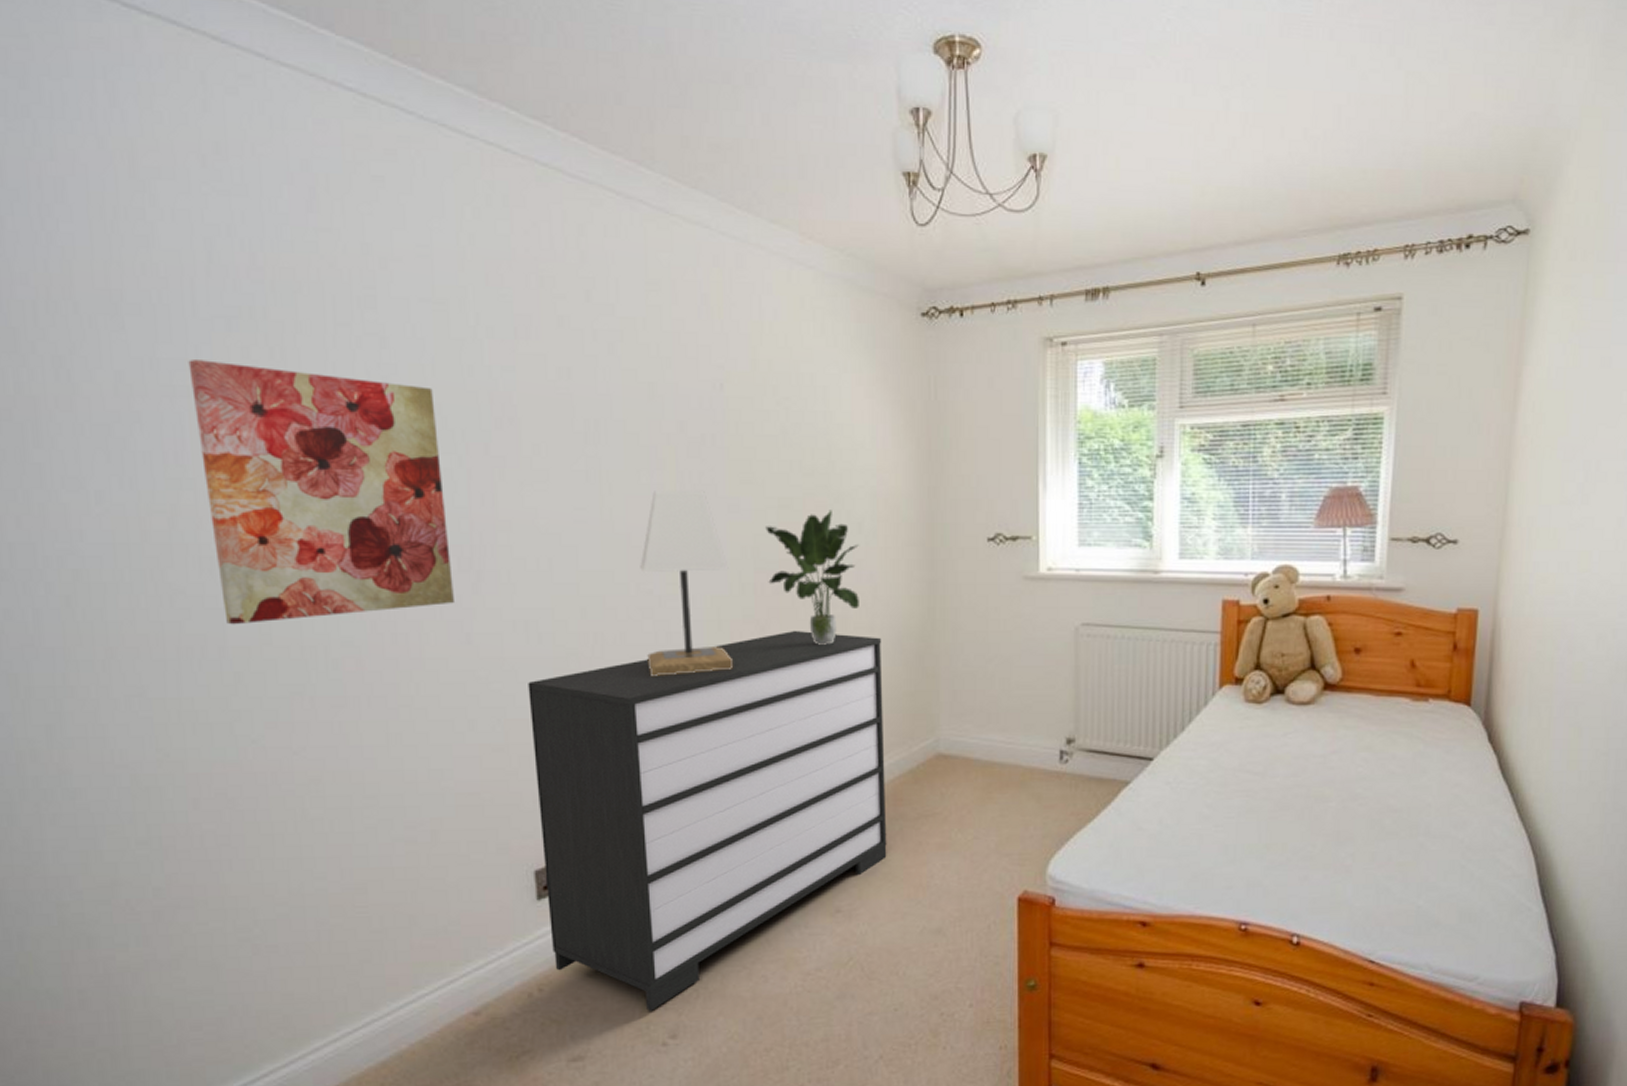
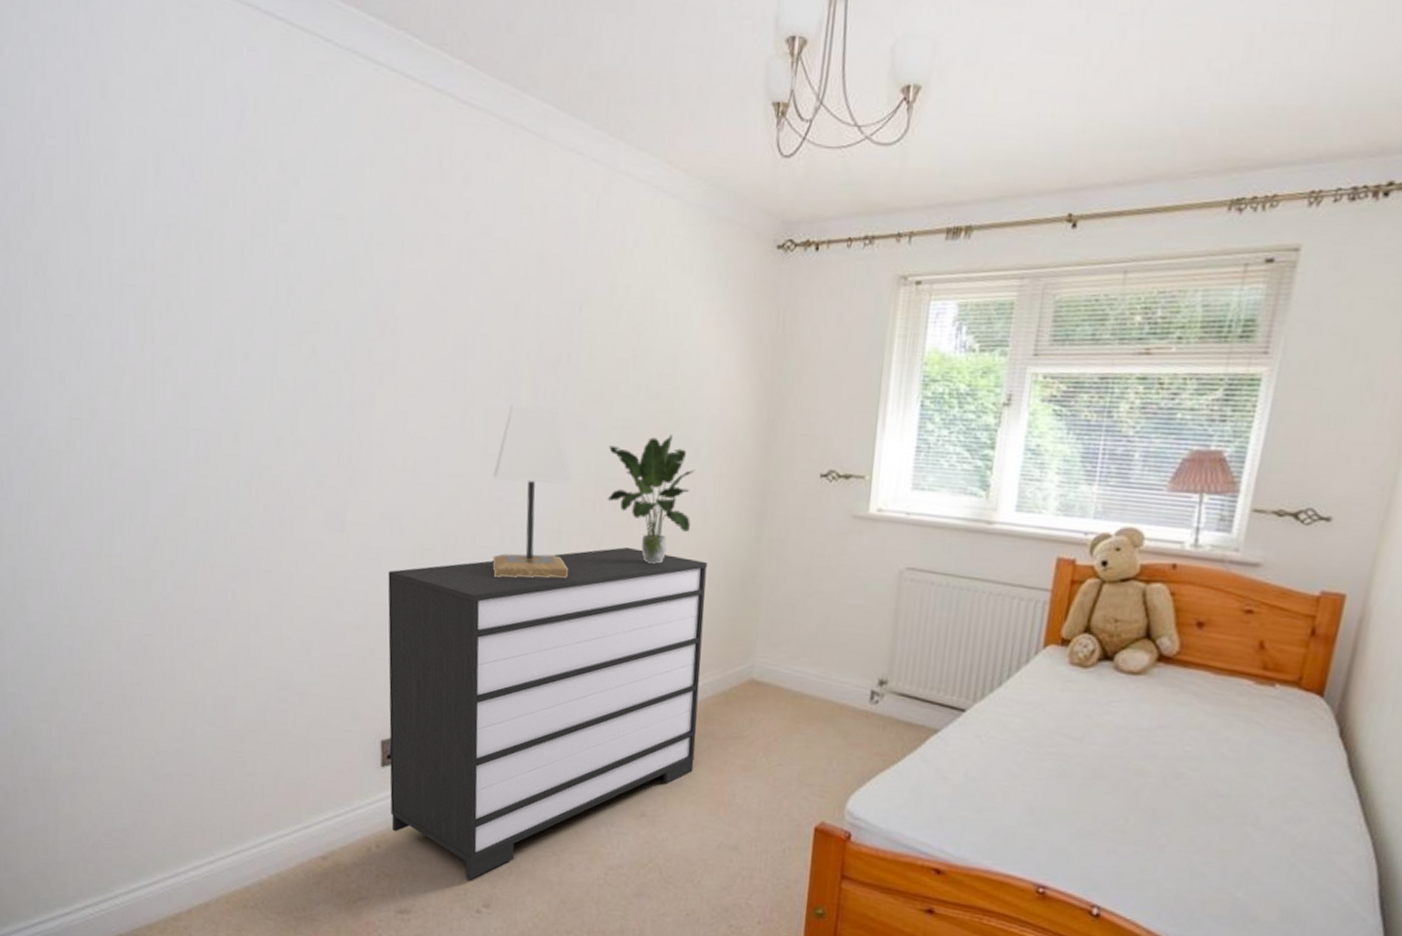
wall art: present [188,360,454,625] -> none [135,262,333,497]

